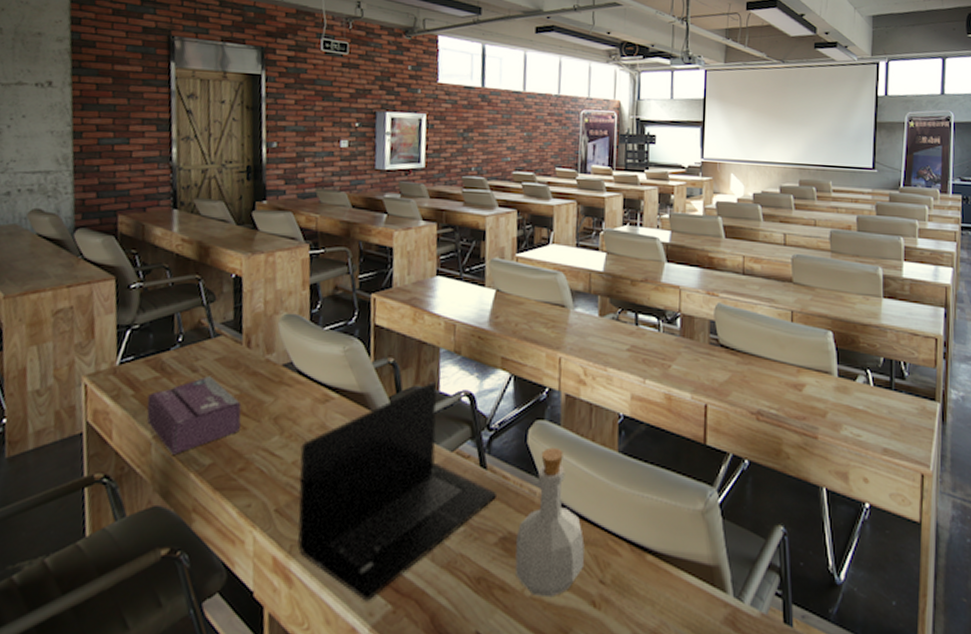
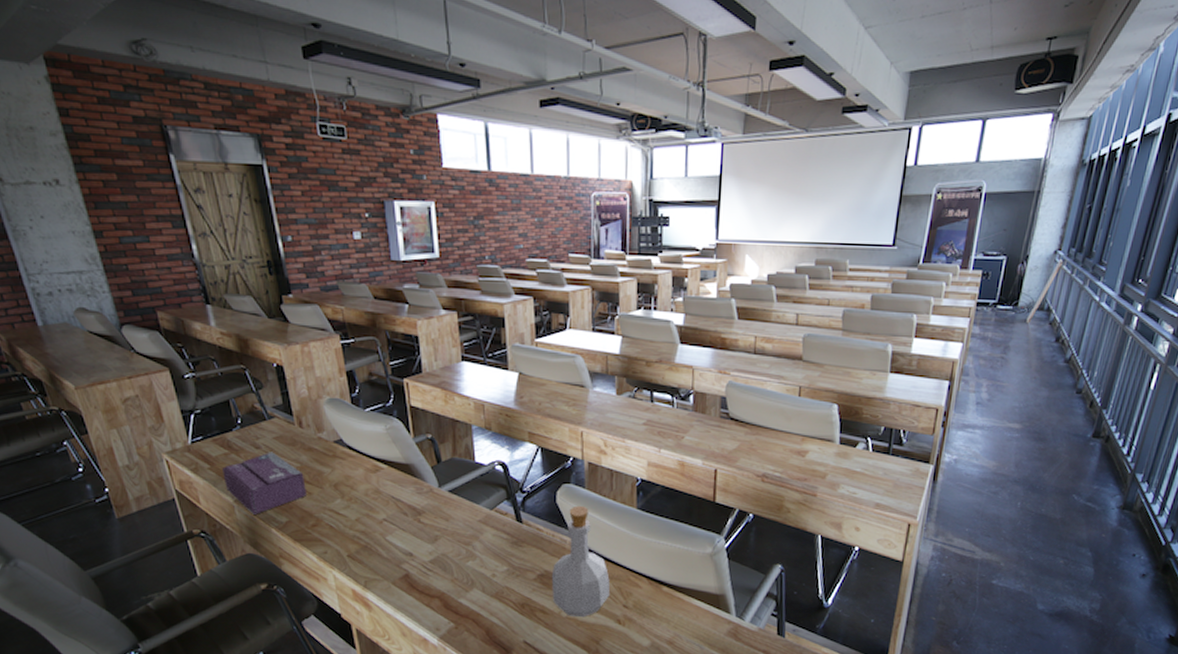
laptop: present [297,380,498,602] -> none [361,452,534,621]

